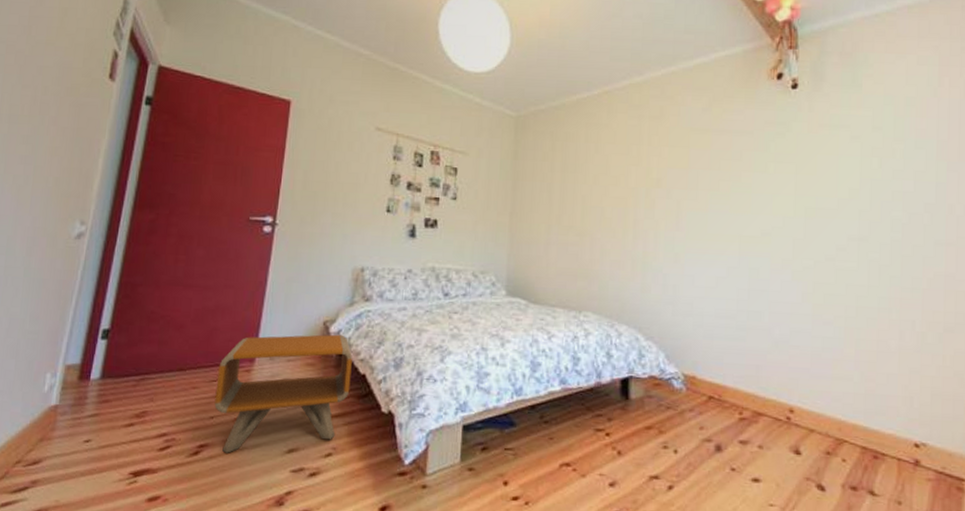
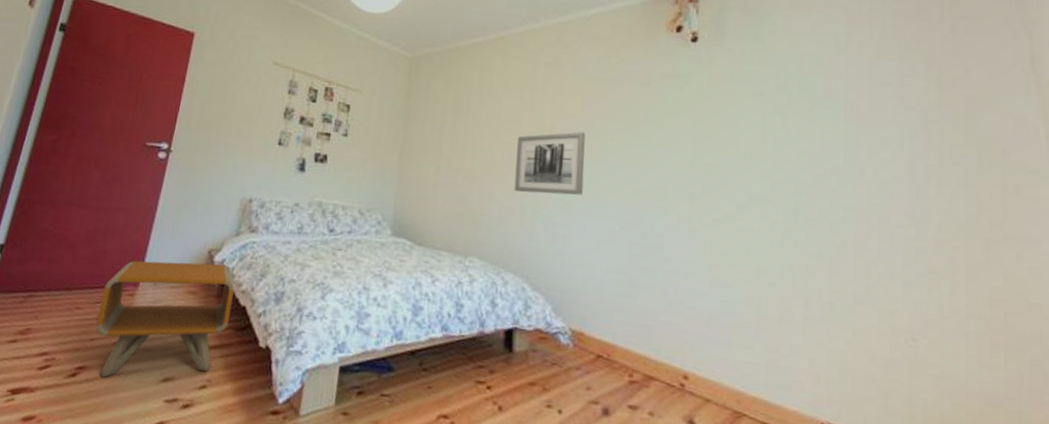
wall art: none [624,183,692,246] -> present [514,132,586,195]

